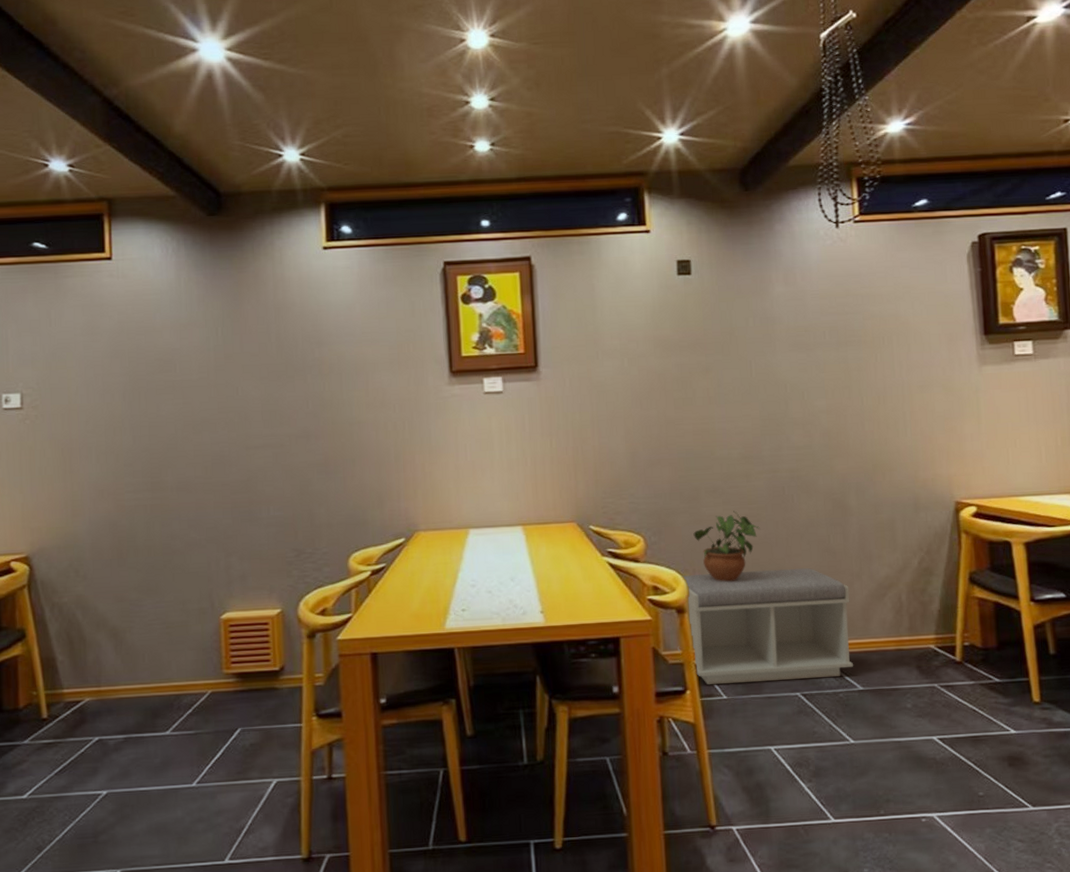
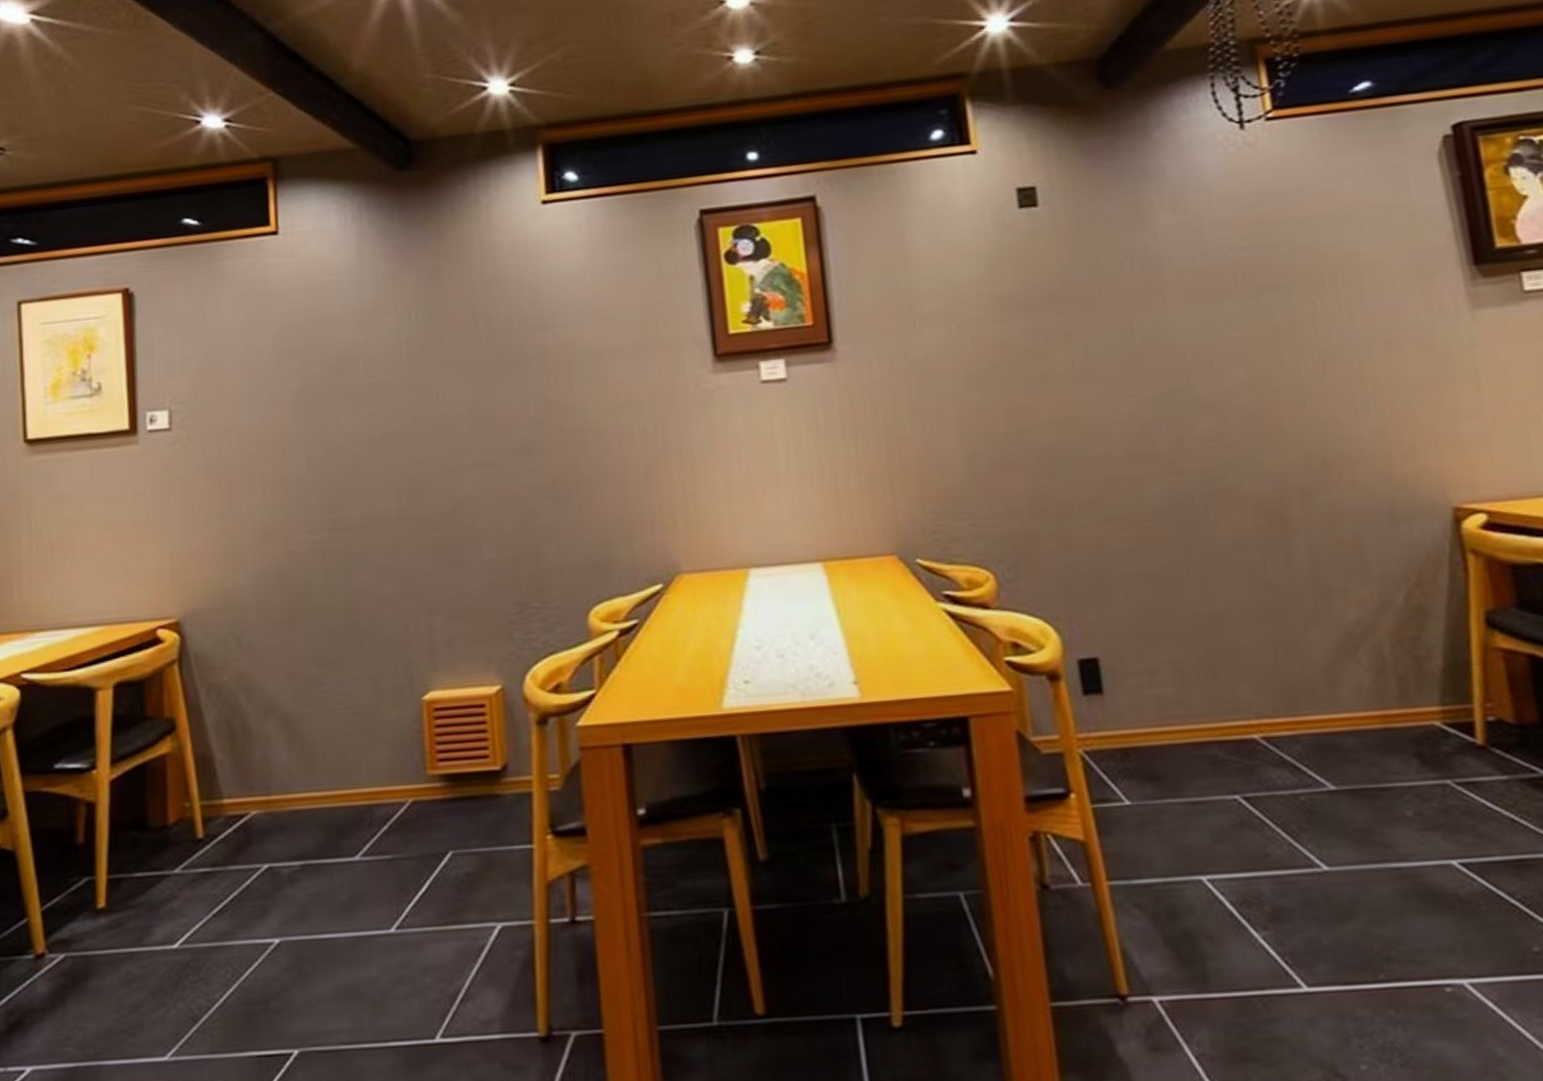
bench: present [678,568,853,684] -> none [1052,611,1318,784]
potted plant: present [693,510,760,582] -> none [1065,531,1162,634]

